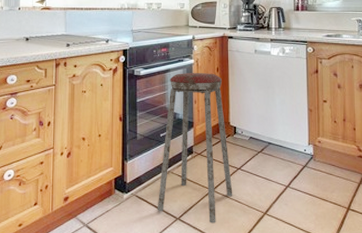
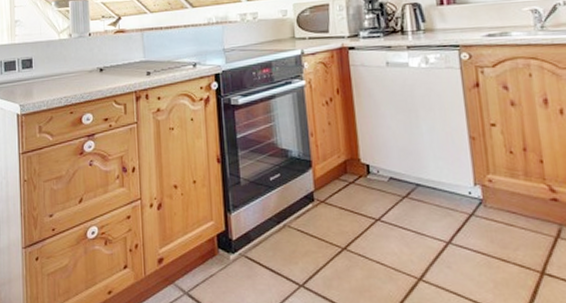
music stool: present [157,73,233,224] -> none [273,96,373,292]

